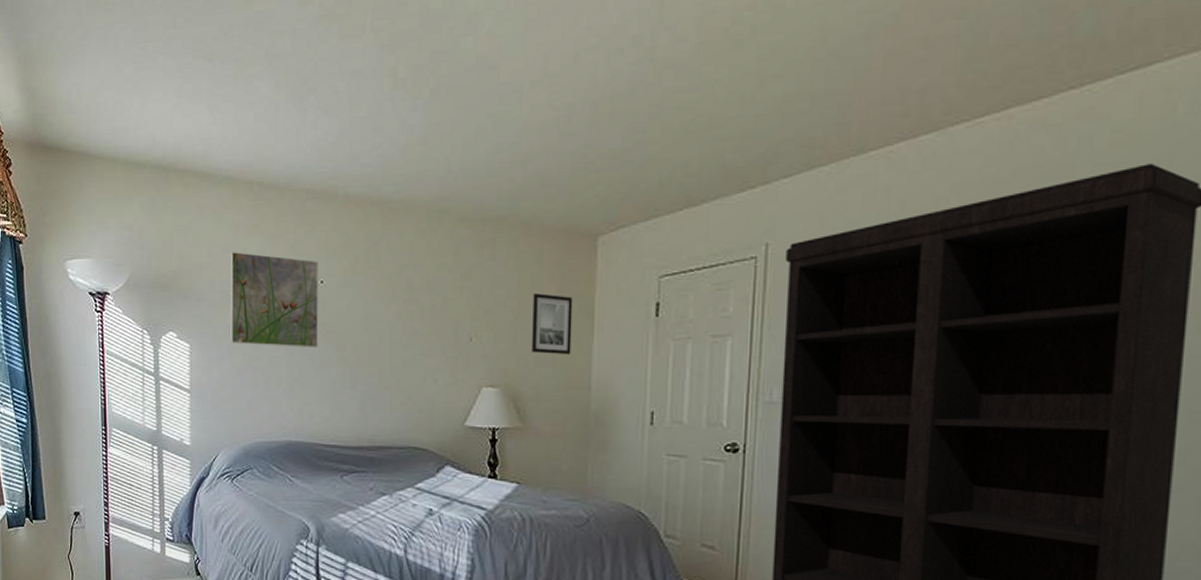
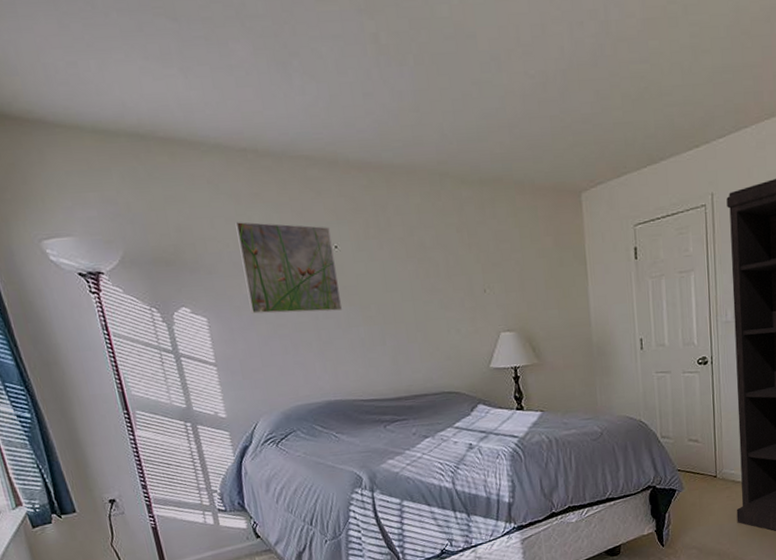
wall art: present [532,293,573,356] -> none [533,245,572,298]

